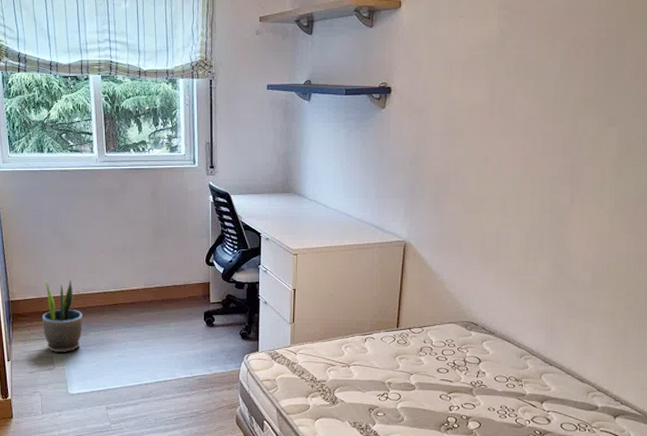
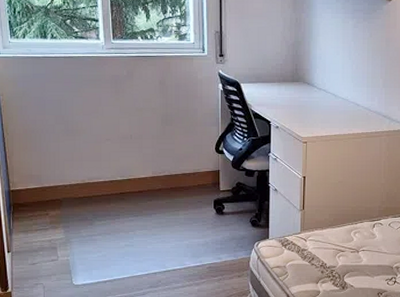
potted plant: present [42,279,83,353] -> none [45,168,88,243]

